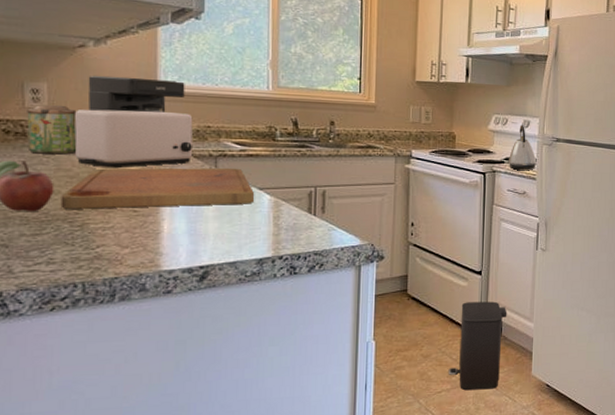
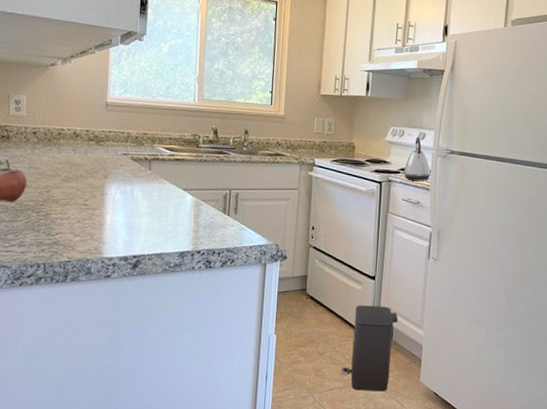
canister: present [27,104,77,155] -> none [10,113,47,155]
cutting board: present [60,167,255,209] -> none [31,167,180,203]
toaster: present [74,109,193,169] -> none [43,117,134,168]
coffee maker: present [87,75,185,113] -> none [55,89,129,121]

